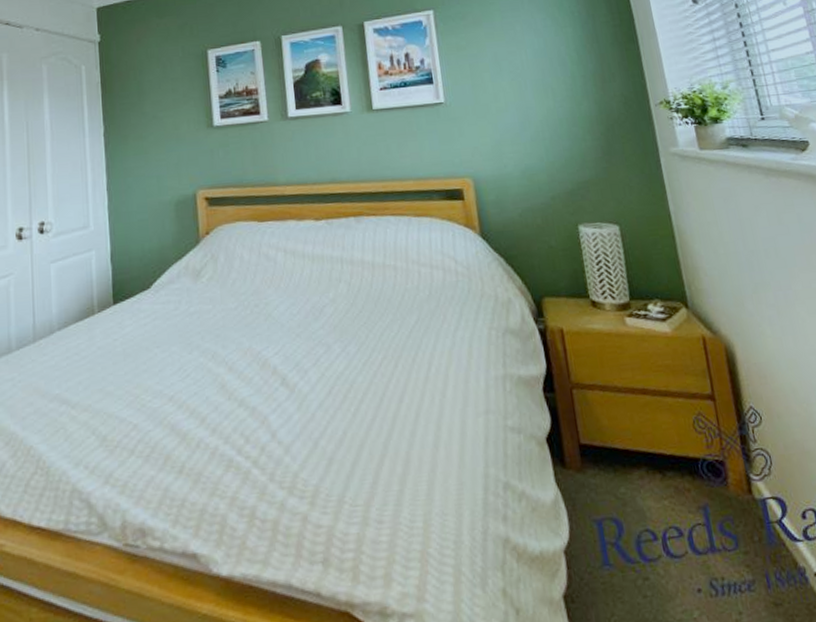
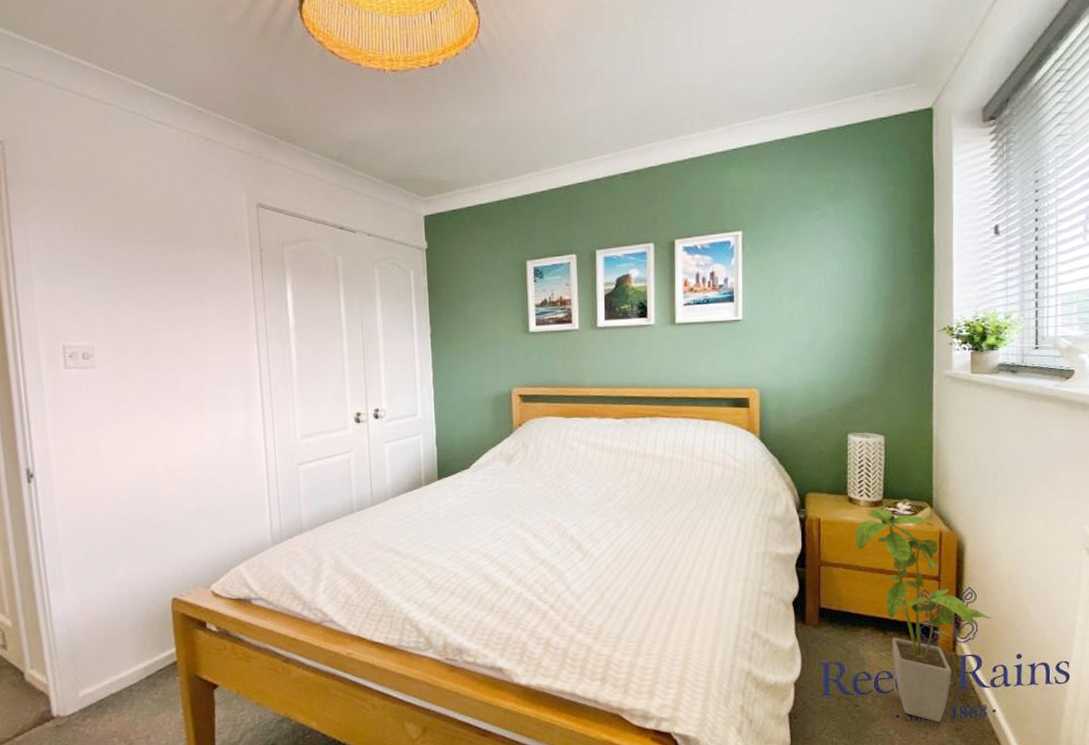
house plant: none [605,312,785,596] -> present [855,508,991,723]

